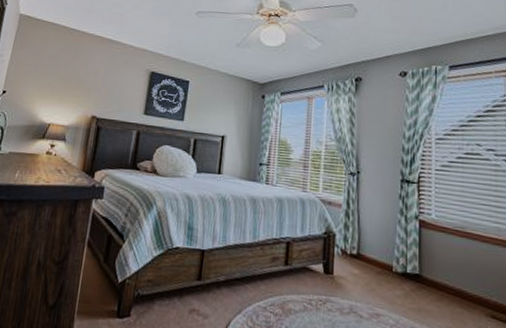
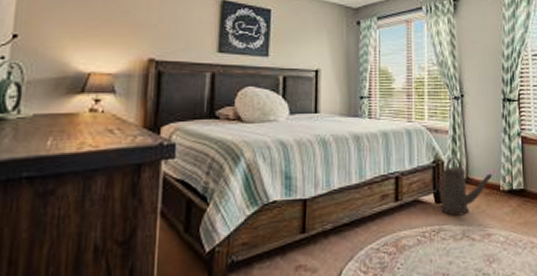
watering can: none [327,230,385,290] -> present [437,156,492,216]

